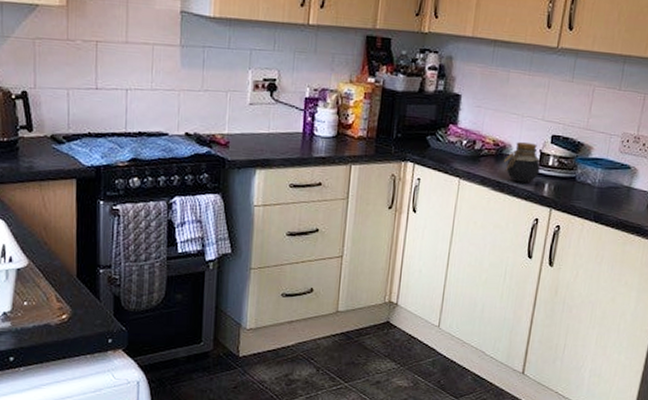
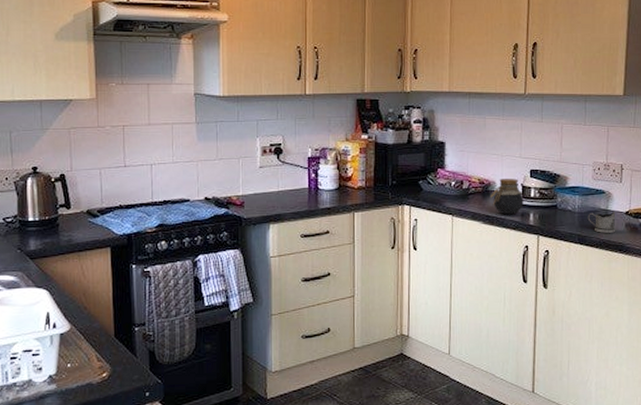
tea glass holder: none [607,190,639,213] -> present [587,212,616,233]

